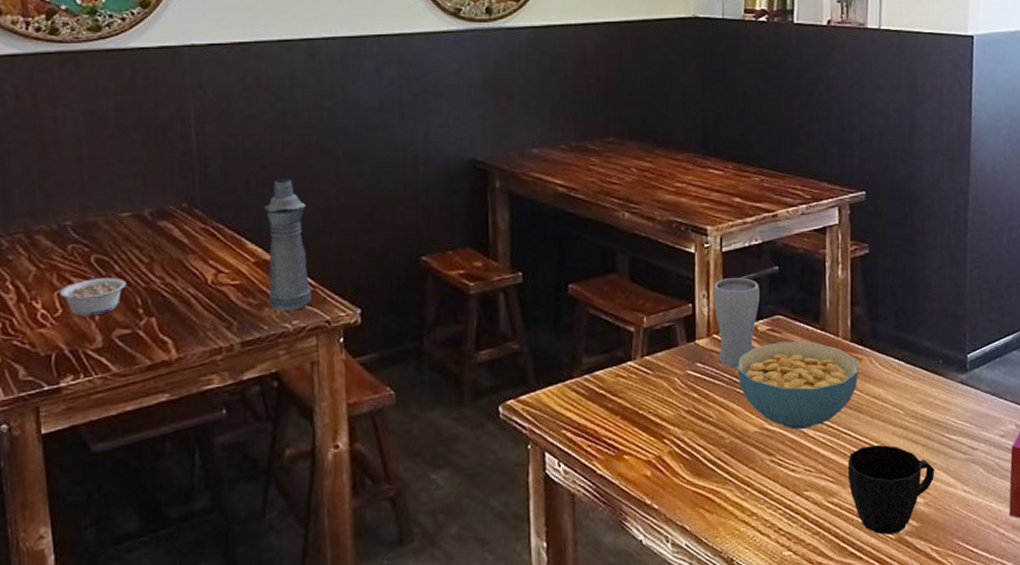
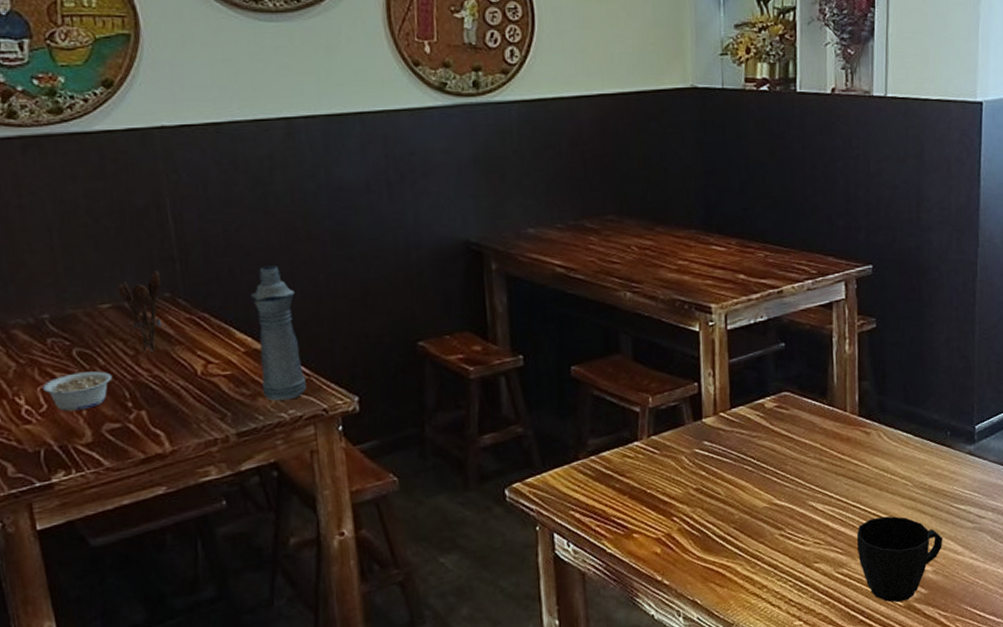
utensil holder: none [139,181,179,261] -> present [118,271,161,353]
drinking glass: present [712,277,760,368] -> none [718,355,766,445]
cereal bowl: present [737,341,859,430] -> none [745,417,867,504]

